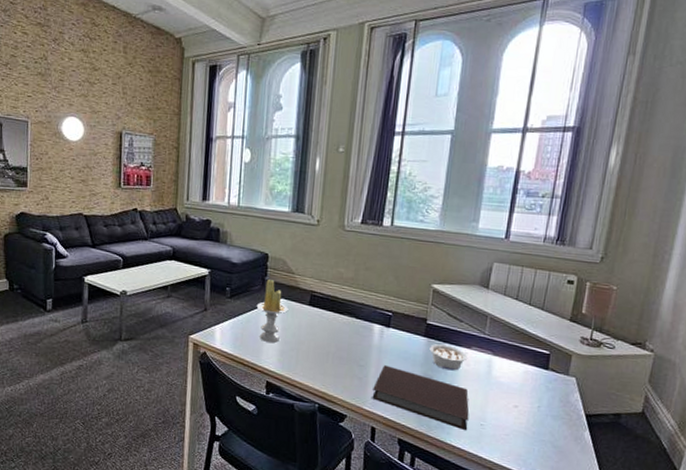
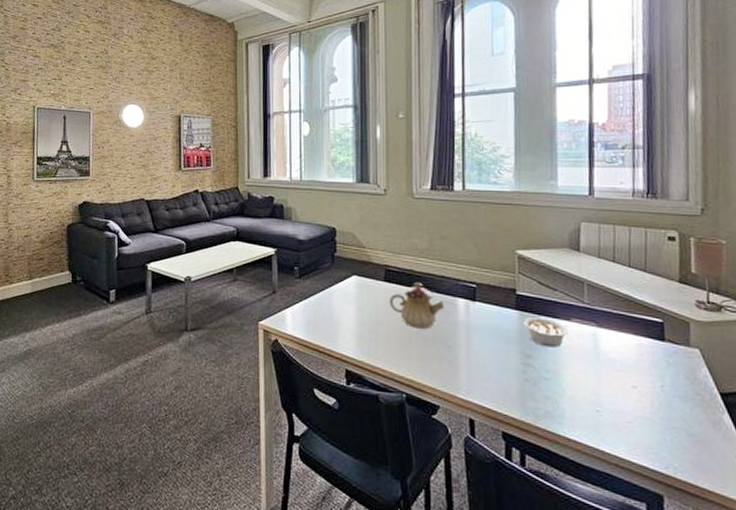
candle: present [256,280,289,343] -> none [327,256,363,325]
teapot: none [311,307,361,350] -> present [388,281,444,329]
notebook: present [372,365,469,431] -> none [465,345,582,420]

